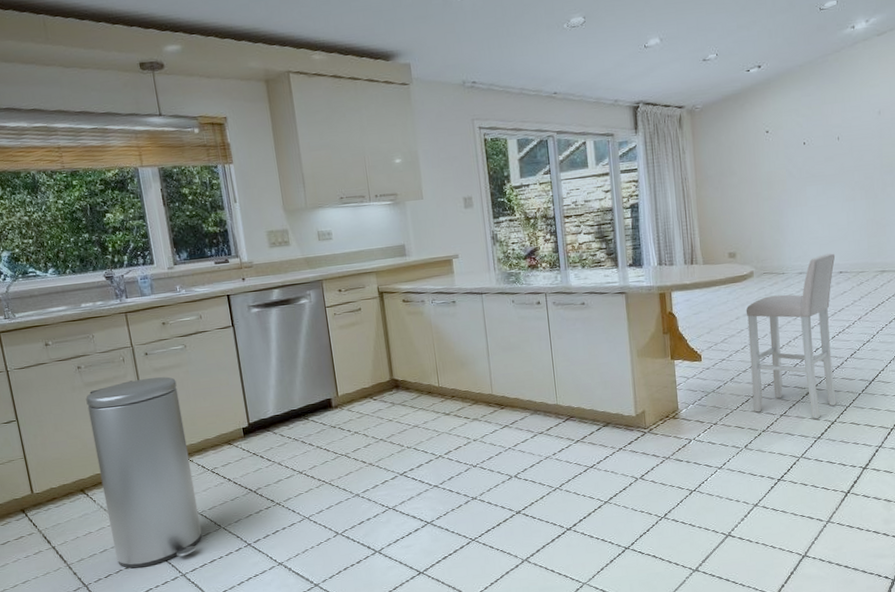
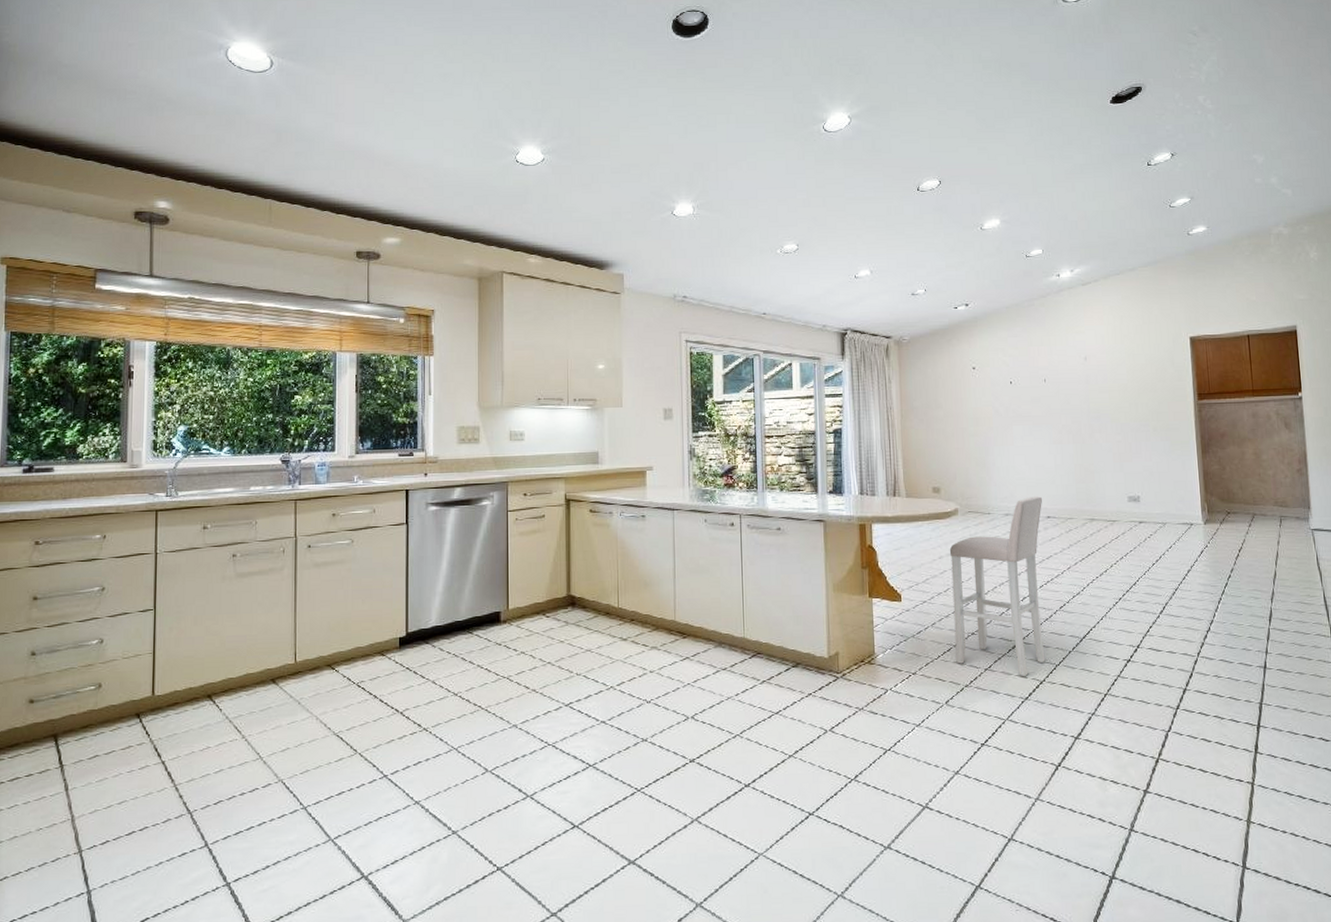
pedal bin: present [85,377,202,569] -> none [231,572,336,795]

